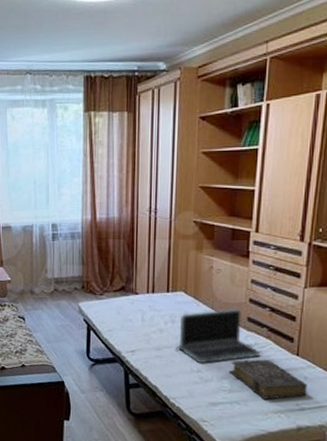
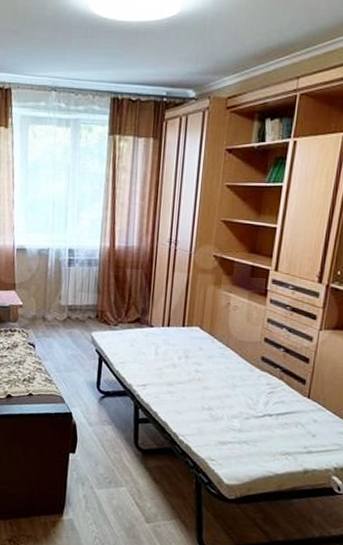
laptop: present [174,309,259,363] -> none [187,347,271,402]
book: present [230,359,307,400] -> none [240,399,316,441]

